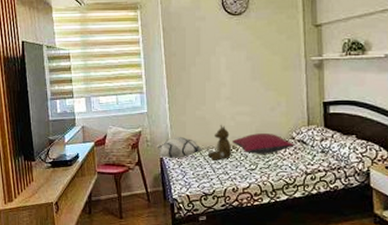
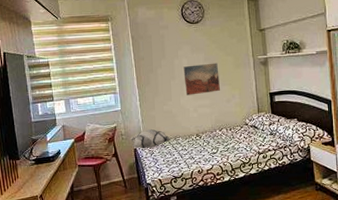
teddy bear: present [207,124,232,162] -> none [175,116,196,149]
wall art: none [221,63,263,100] -> present [183,63,220,95]
pillow: present [232,133,294,154] -> none [196,122,248,140]

